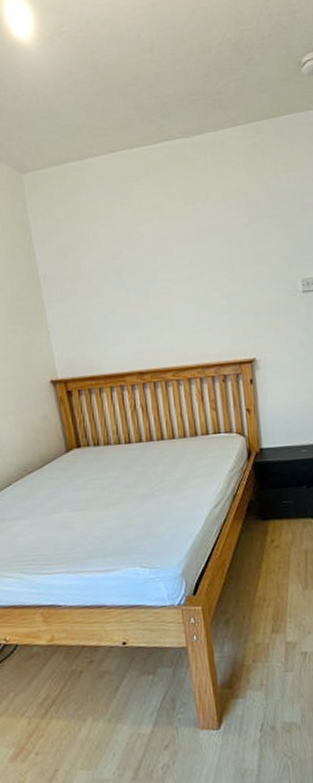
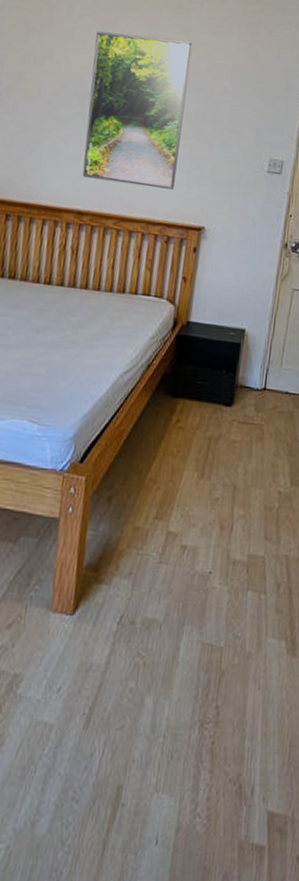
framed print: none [117,190,219,340] -> present [82,30,192,190]

